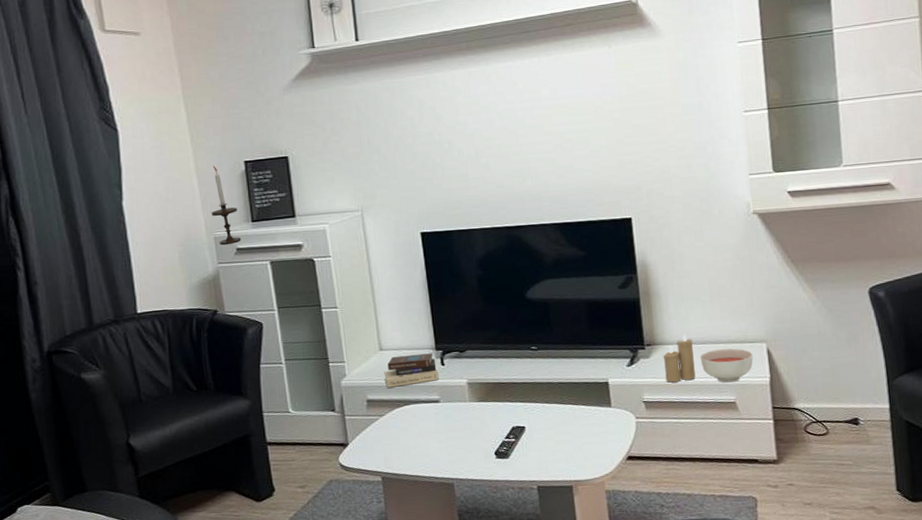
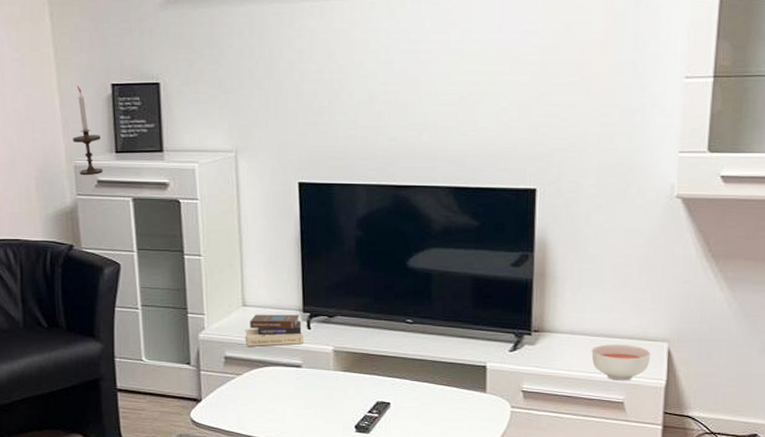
candle: present [663,334,696,383] -> none [550,323,586,374]

